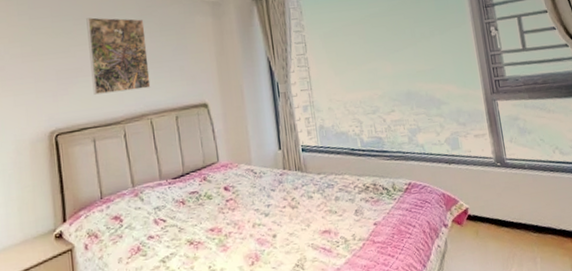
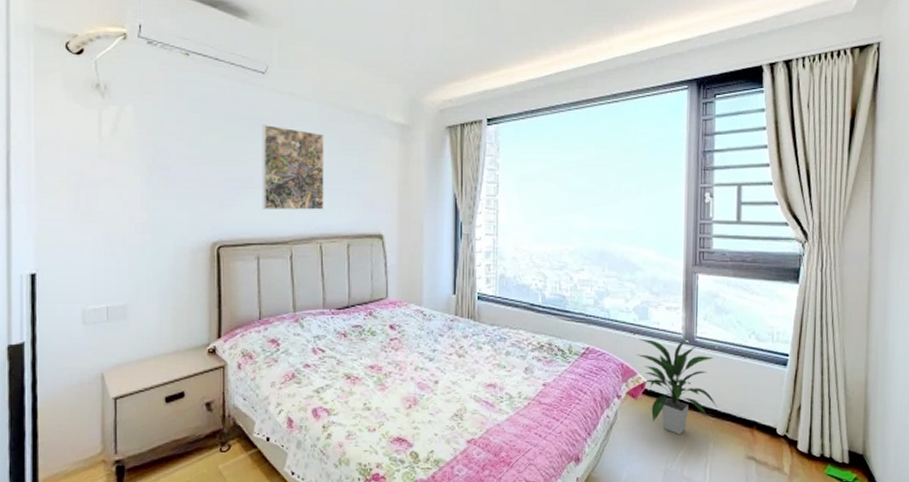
indoor plant: none [454,162,537,255] -> present [636,338,717,435]

